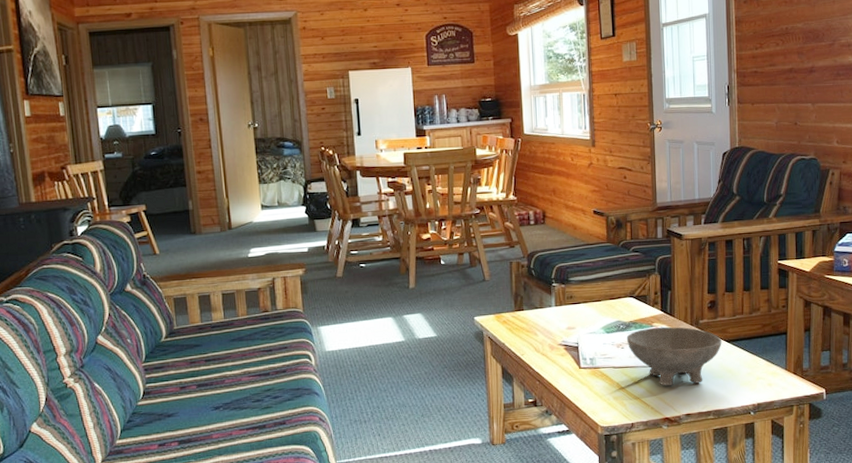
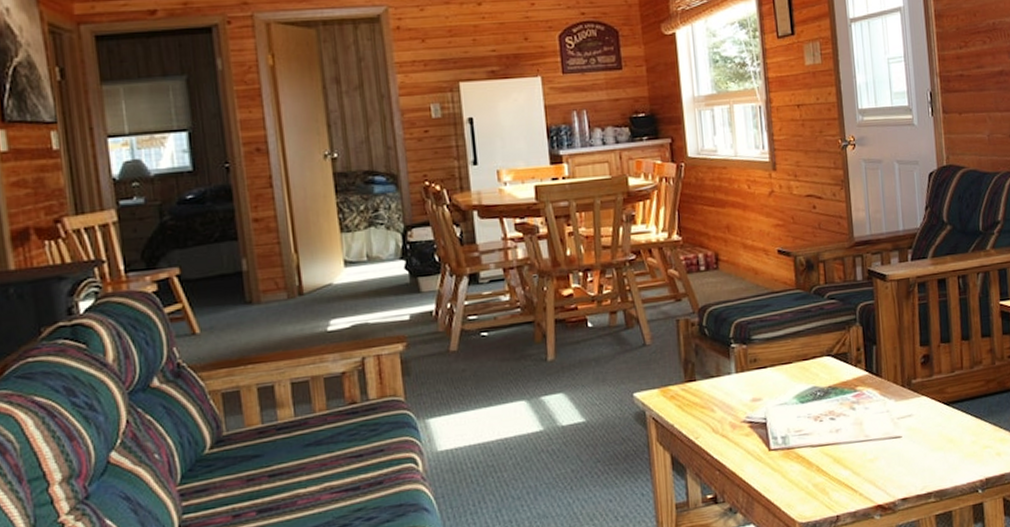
bowl: present [626,327,722,386] -> none [825,389,940,466]

